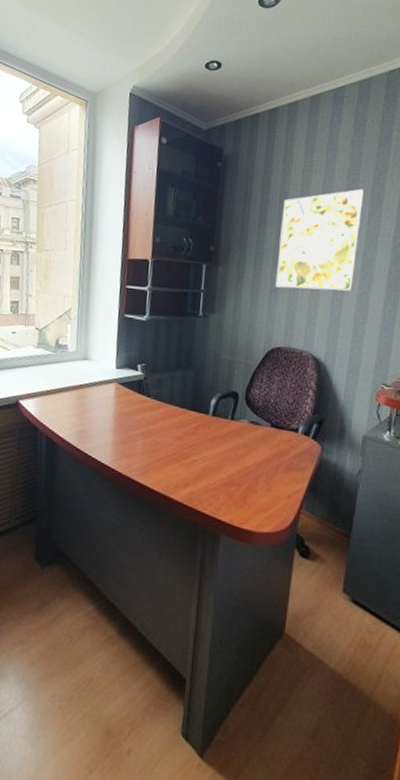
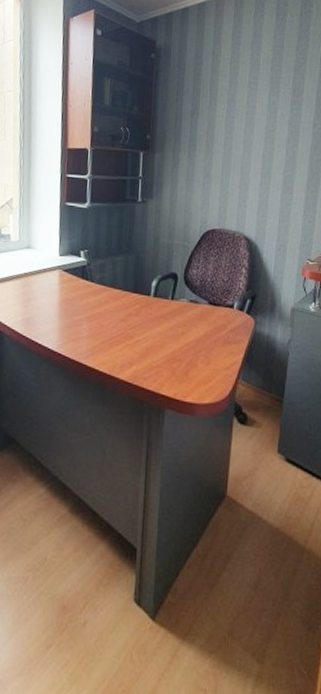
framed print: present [275,189,365,291] -> none [208,79,287,175]

